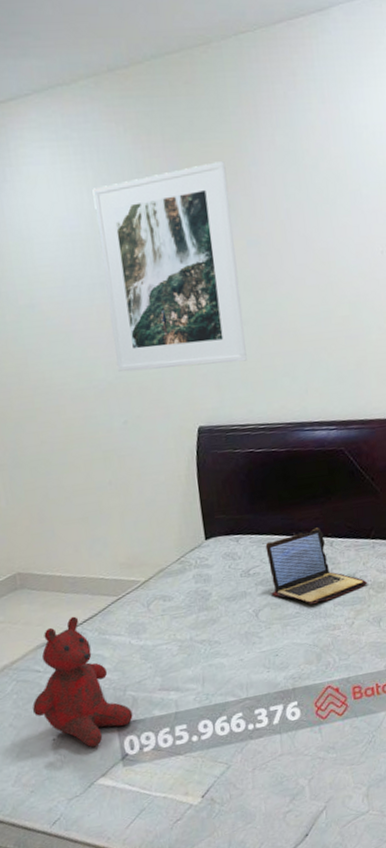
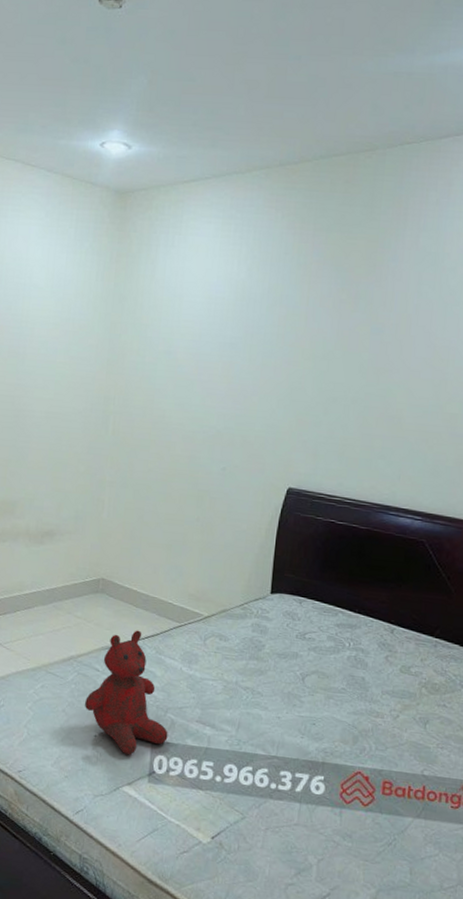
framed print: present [92,161,247,372] -> none [227,253,367,437]
laptop: present [265,527,368,604] -> none [321,611,422,686]

